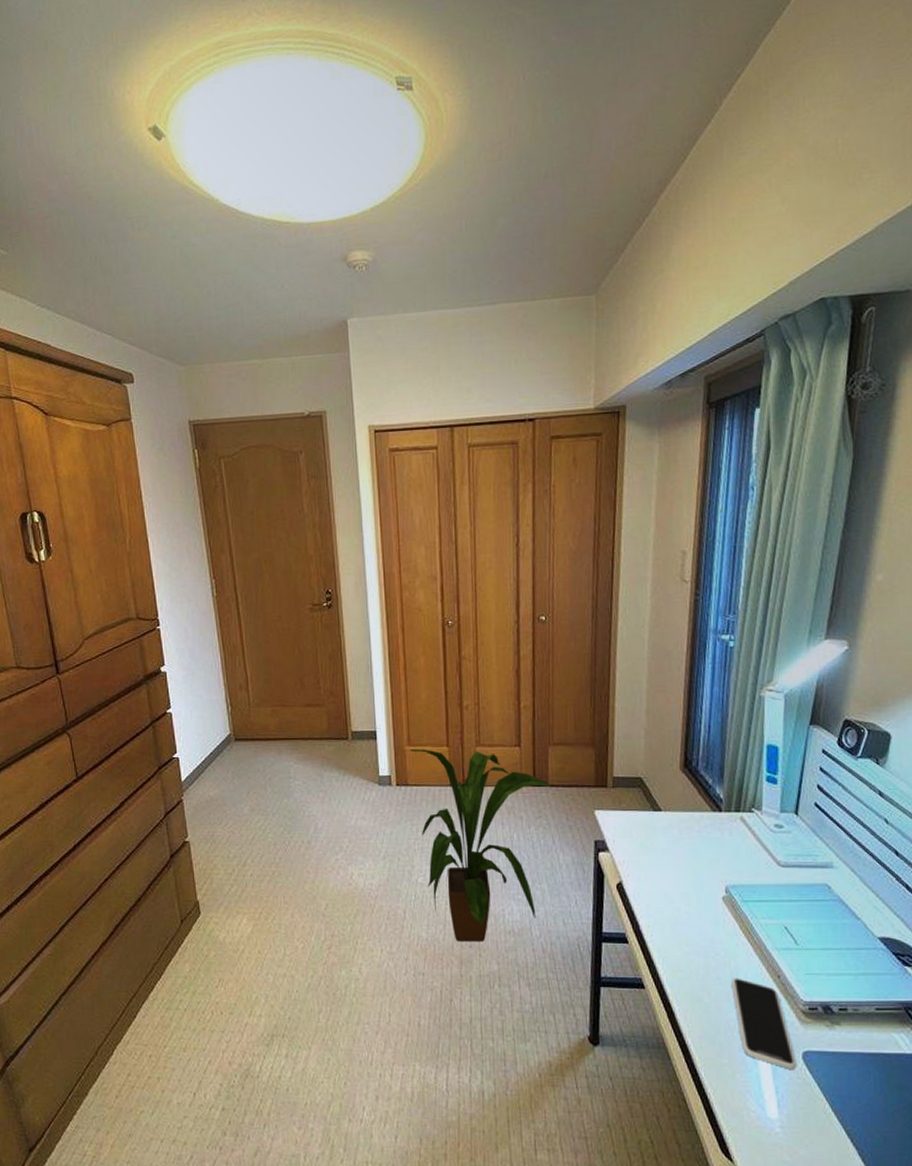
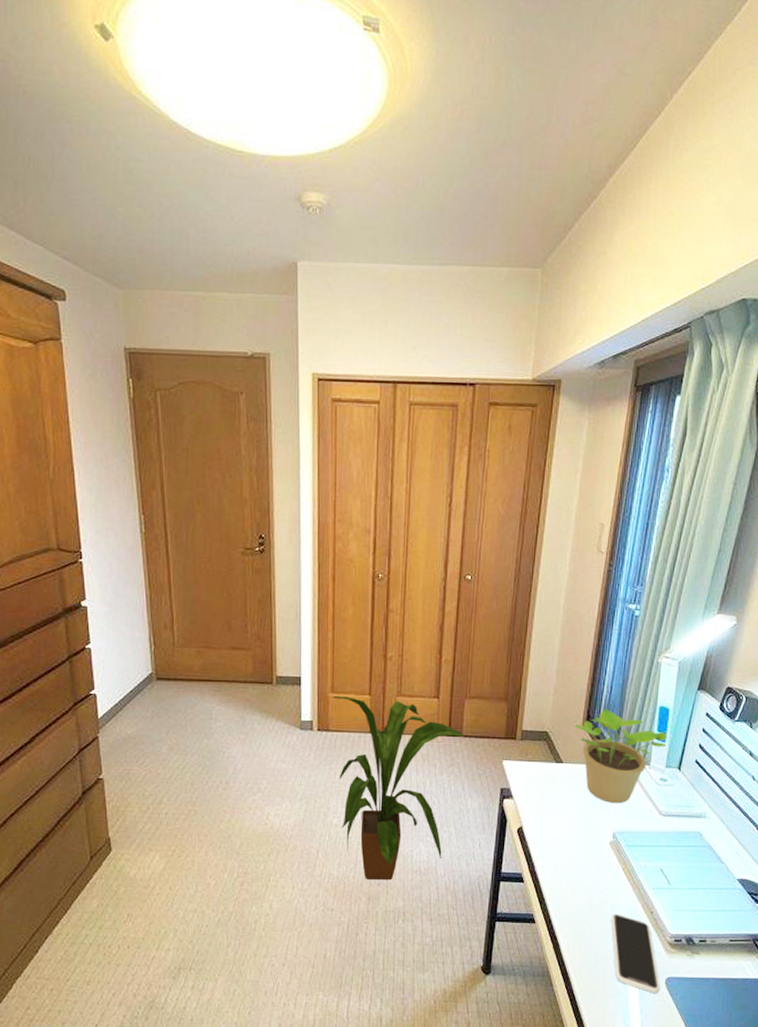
potted plant: none [671,749,779,855] -> present [575,708,668,804]

